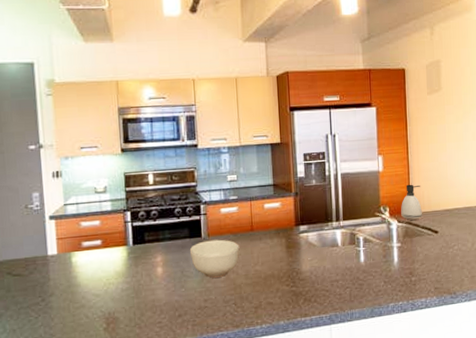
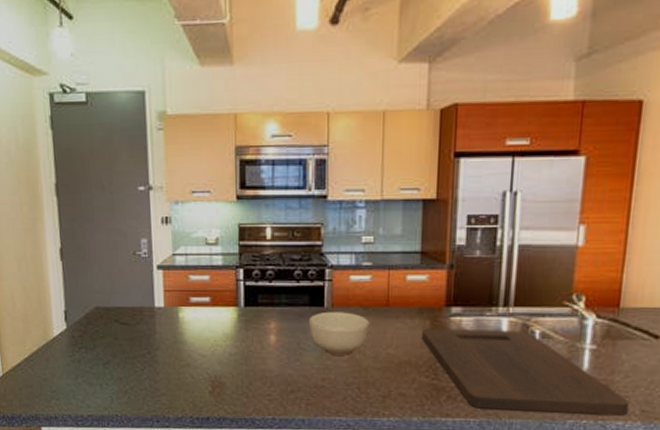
cutting board: none [280,238,428,306] -> present [422,328,630,416]
soap dispenser: present [400,184,422,221] -> none [602,267,642,318]

